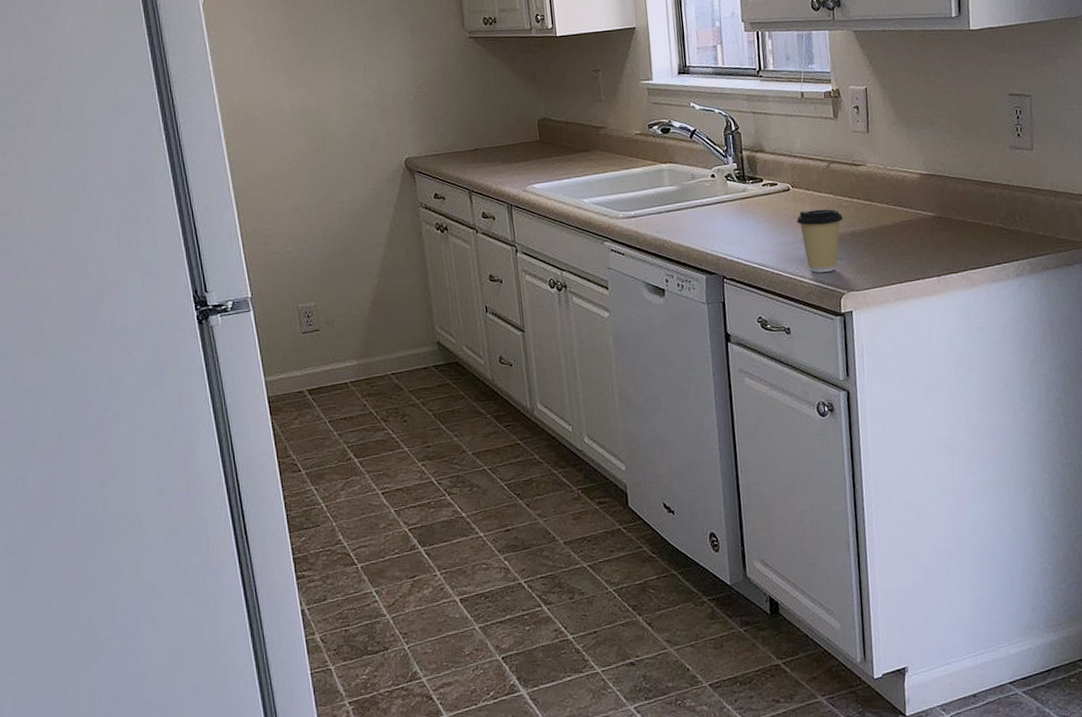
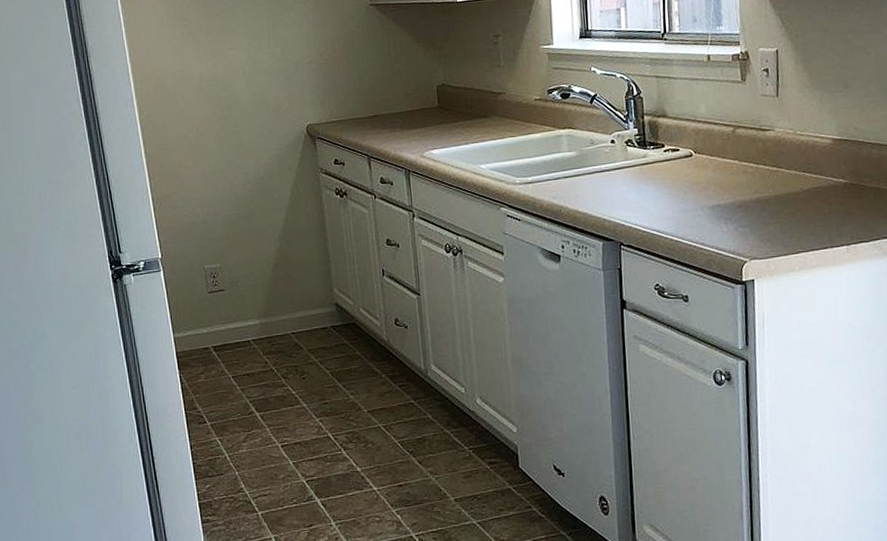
coffee cup: present [796,209,843,273] -> none [698,175,748,240]

